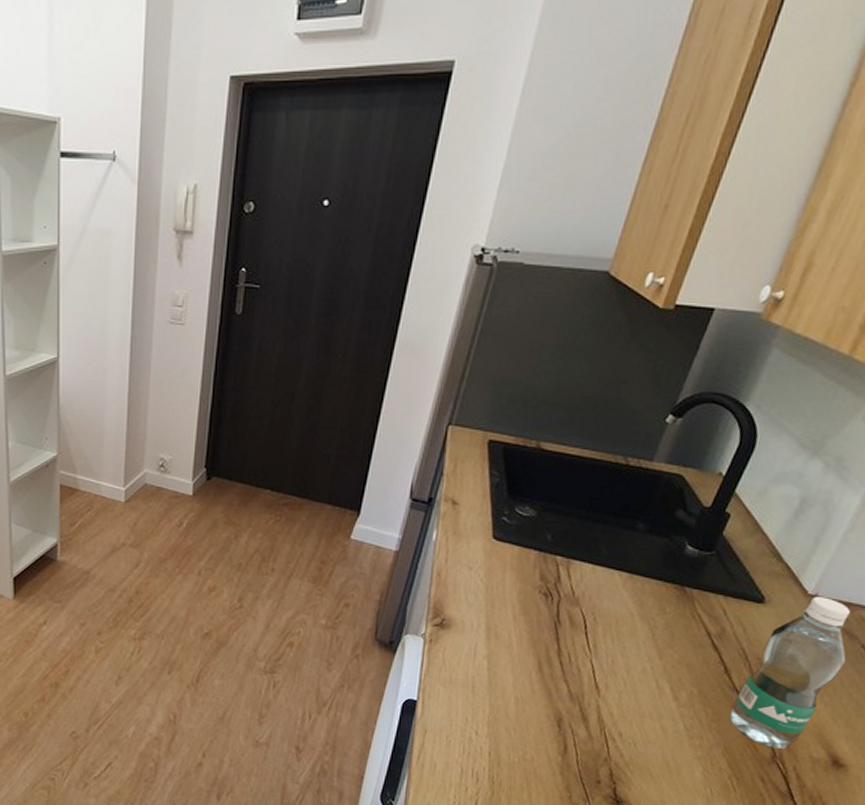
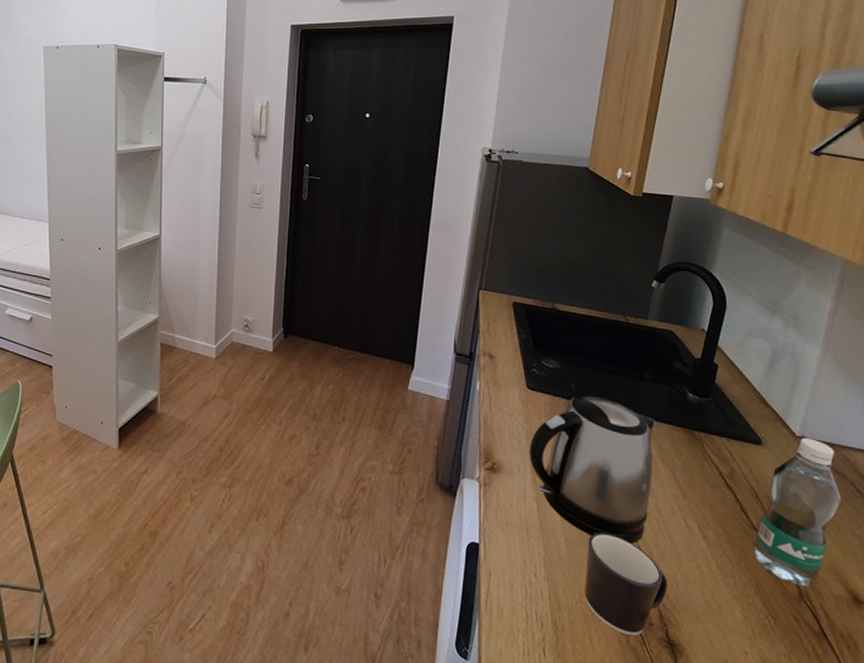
kettle: none [485,546,643,703] -> present [529,394,656,544]
mug: none [529,692,625,793] -> present [585,533,667,636]

